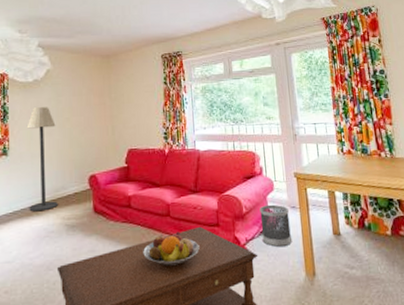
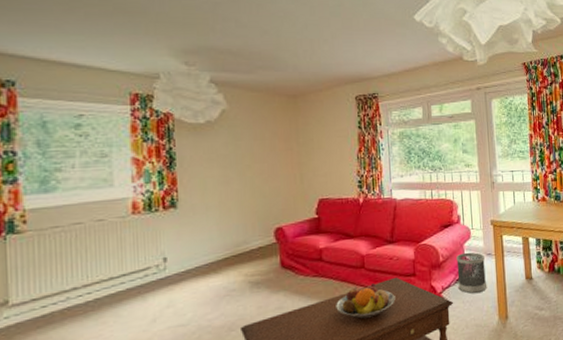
floor lamp: present [26,107,58,212] -> none [199,152,239,270]

